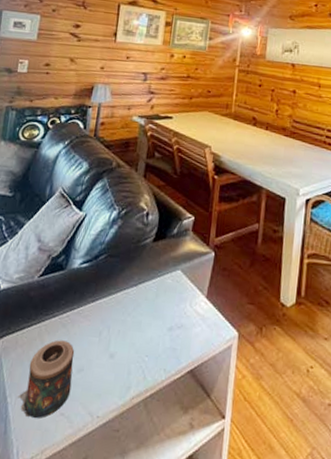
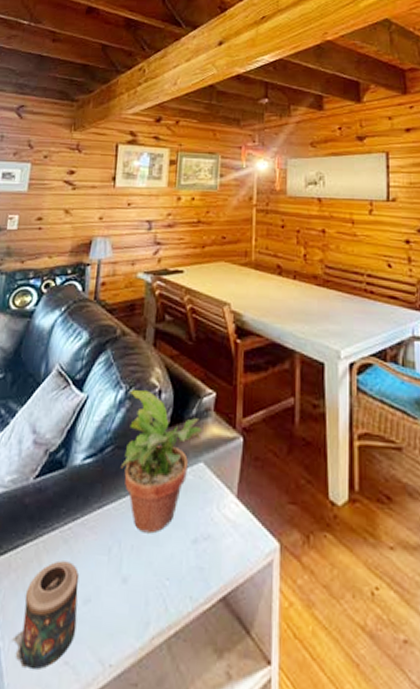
potted plant: none [111,211,181,322] -> present [120,389,202,534]

